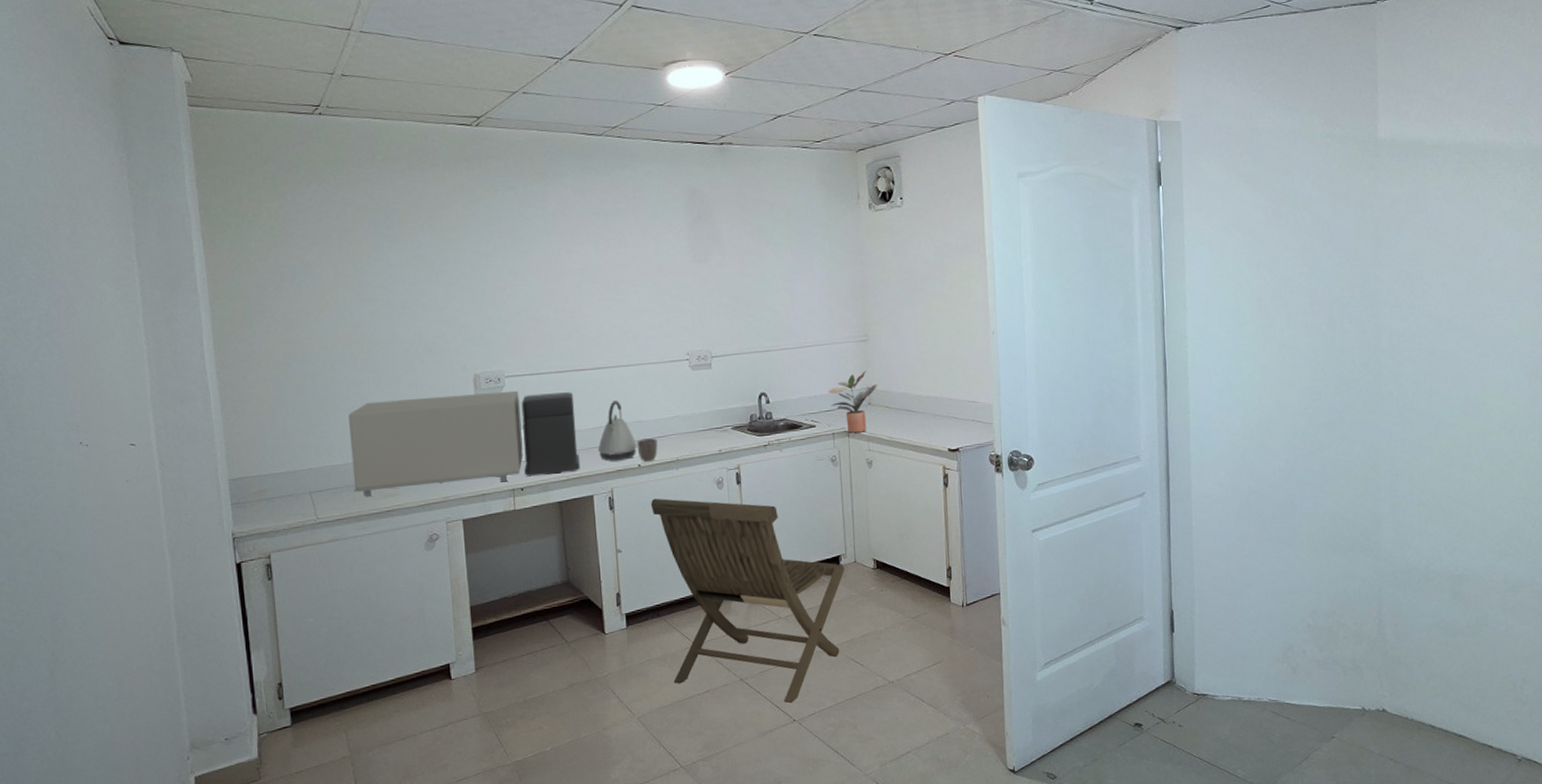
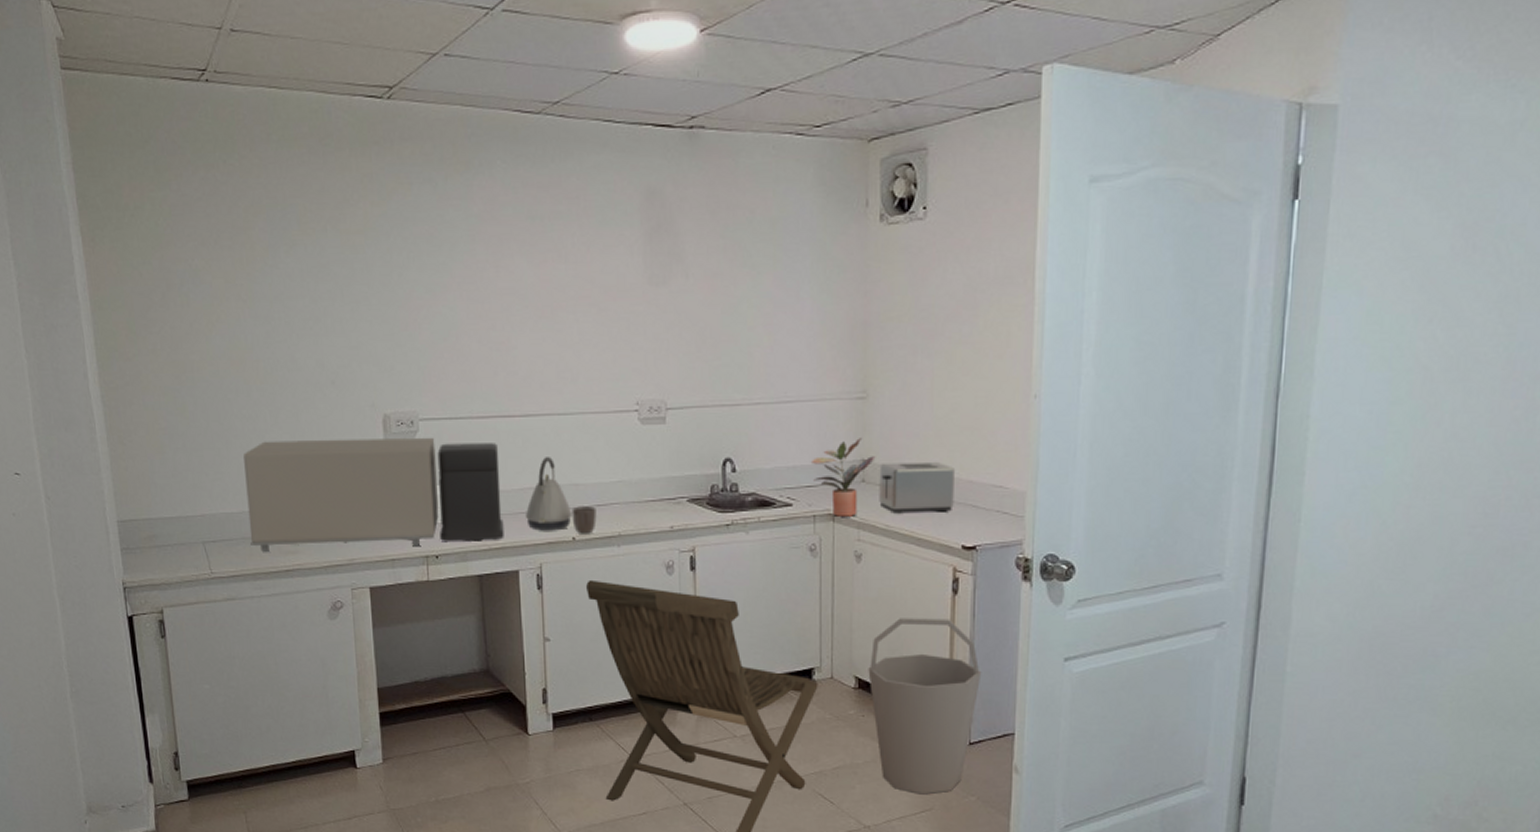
toaster: none [881,385,940,428] -> present [879,461,956,514]
bucket: none [883,506,972,651] -> present [868,618,982,795]

